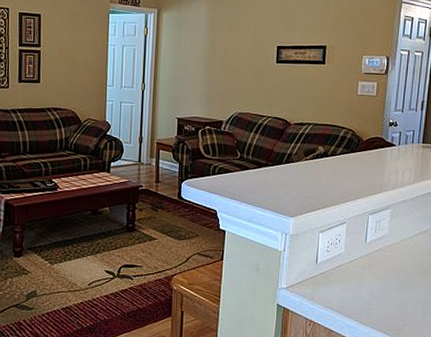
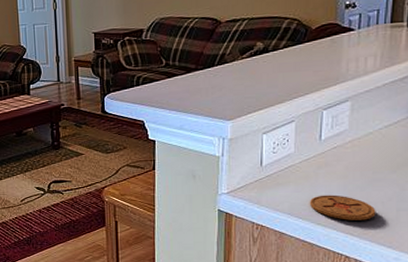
coaster: none [355,294,407,321] -> present [310,195,376,220]

